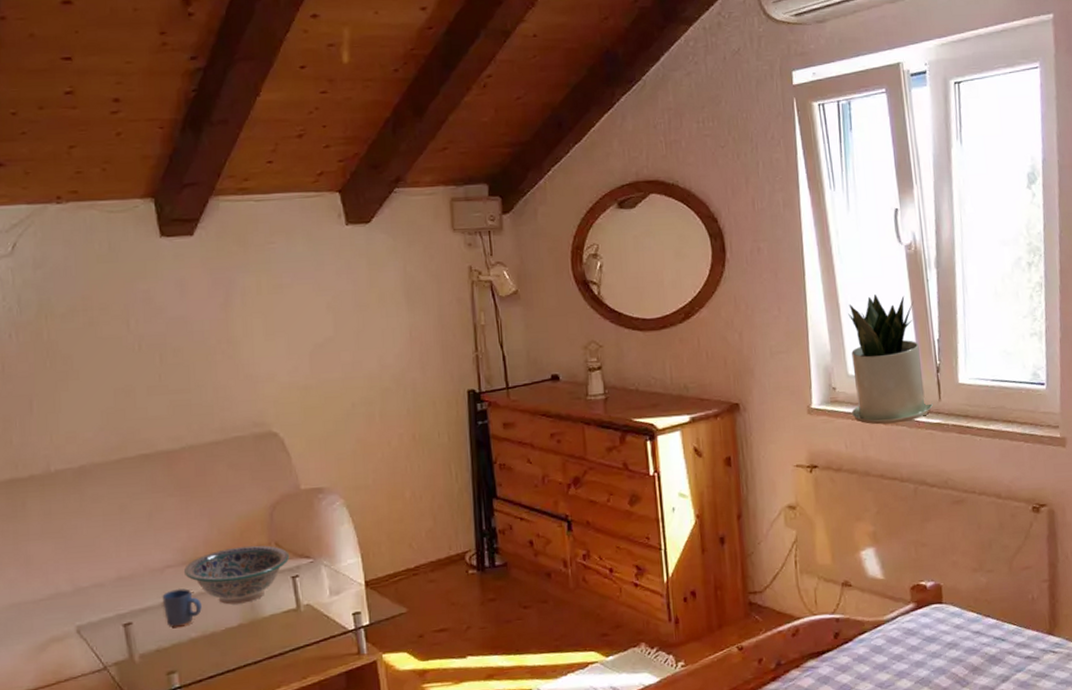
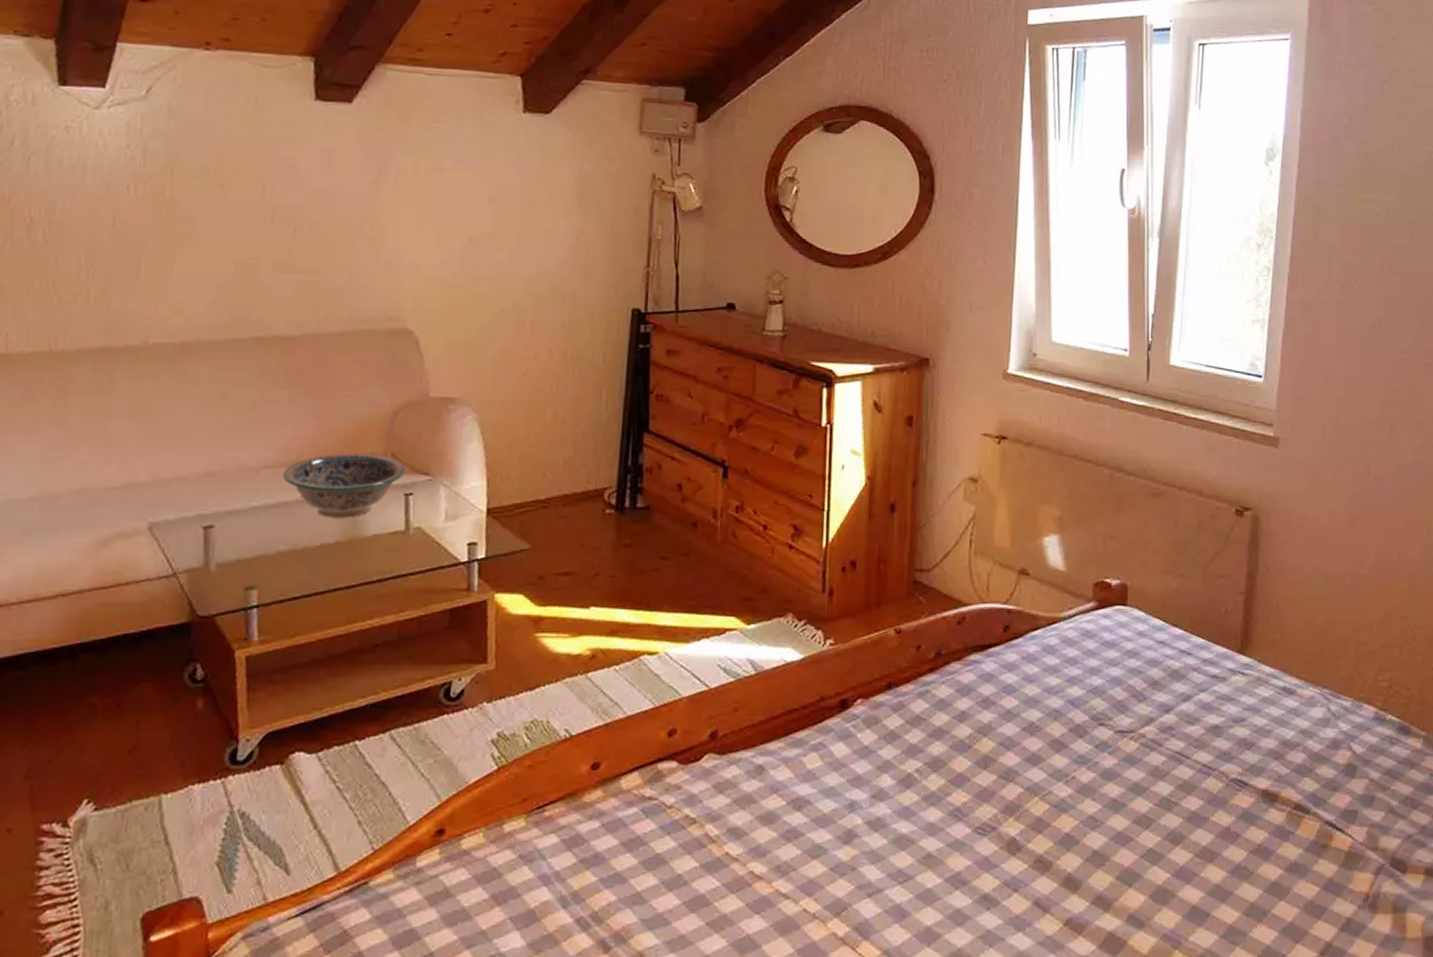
mug: present [162,588,202,627] -> none [252,492,297,537]
planter: present [848,294,934,425] -> none [1050,258,1141,401]

